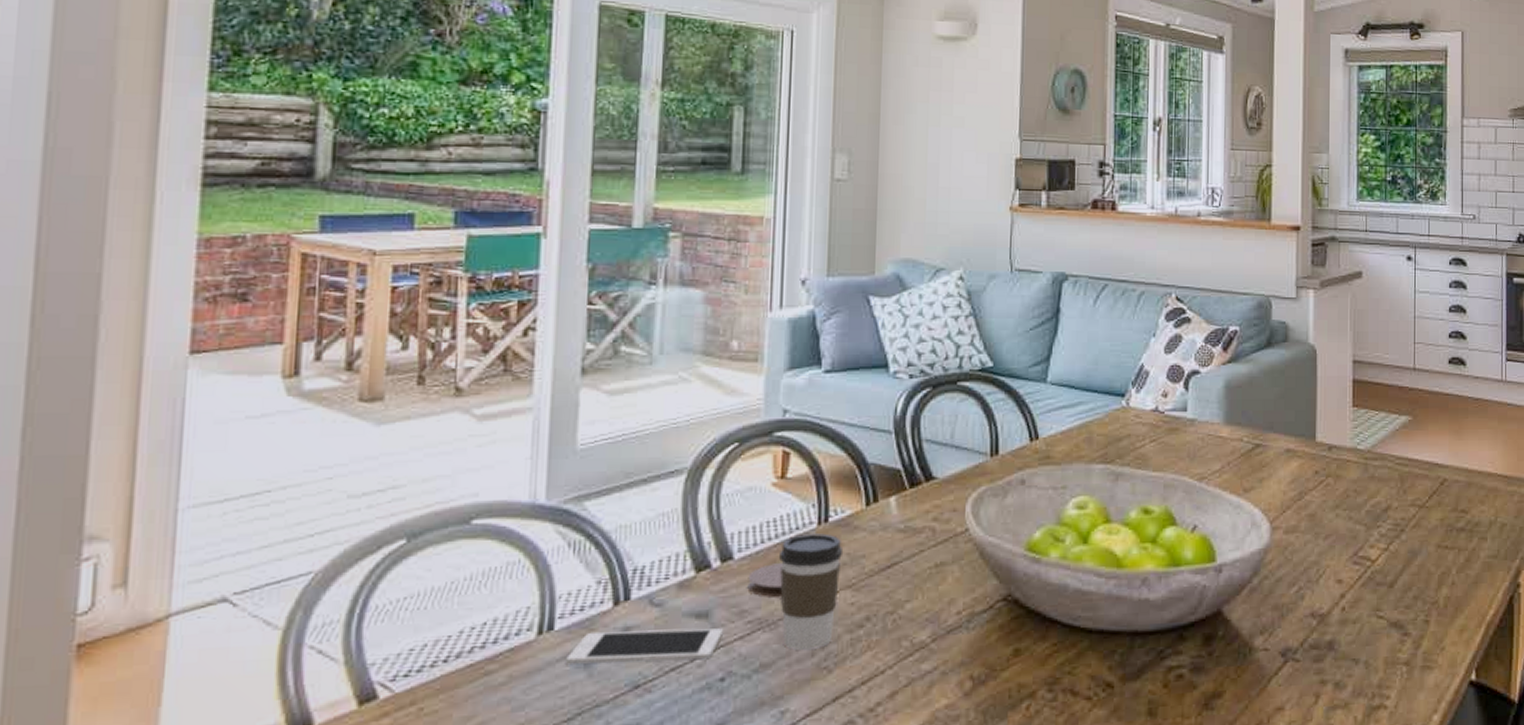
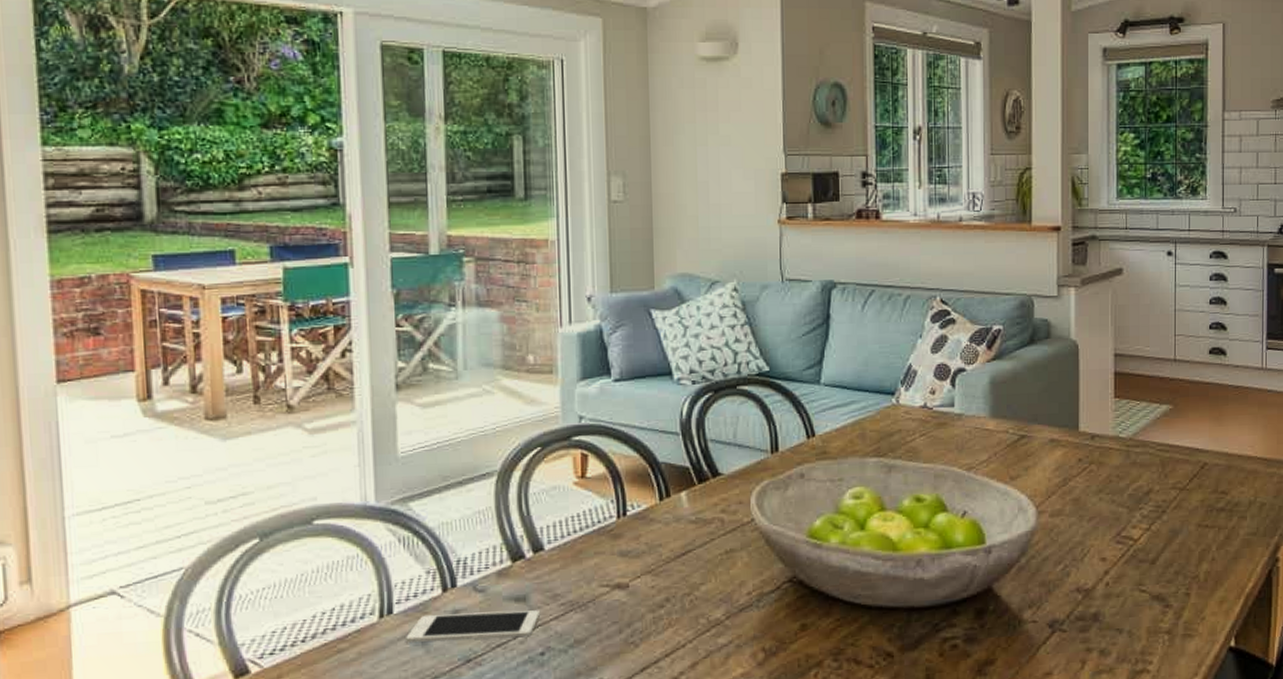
coaster: present [747,563,783,598] -> none [558,553,590,584]
coffee cup: present [779,533,844,651] -> none [585,526,642,628]

